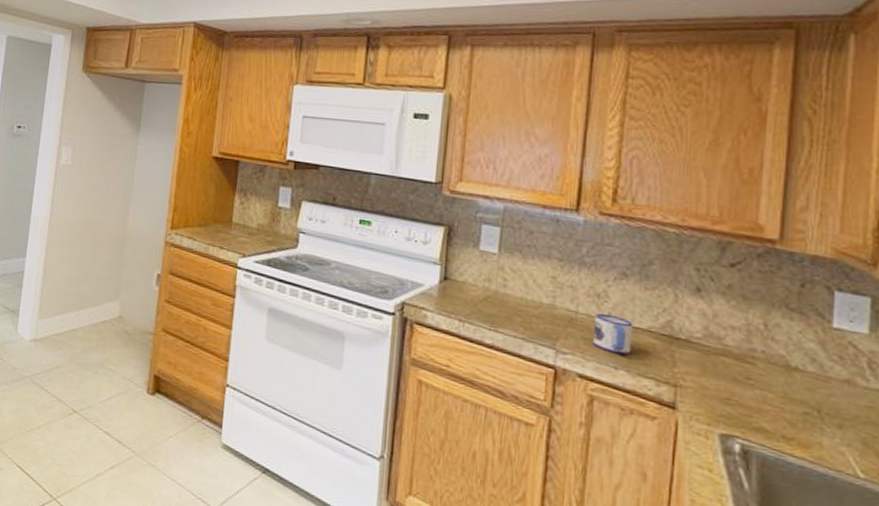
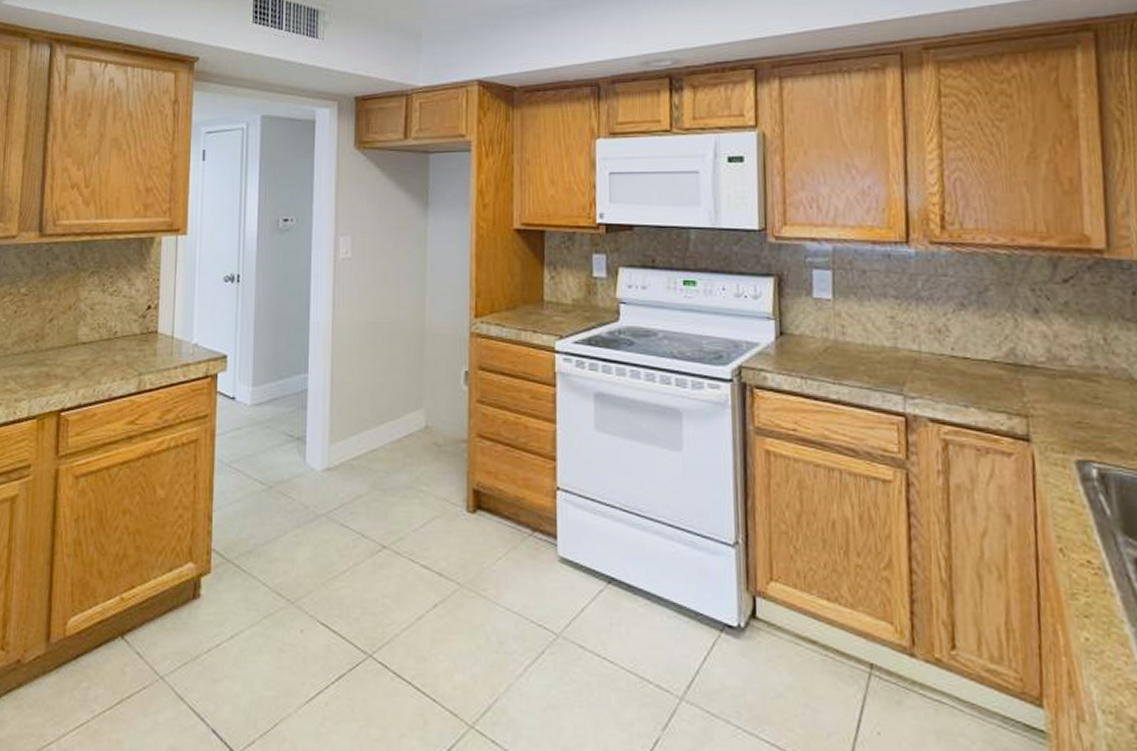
mug: present [593,312,633,356] -> none [938,349,979,391]

